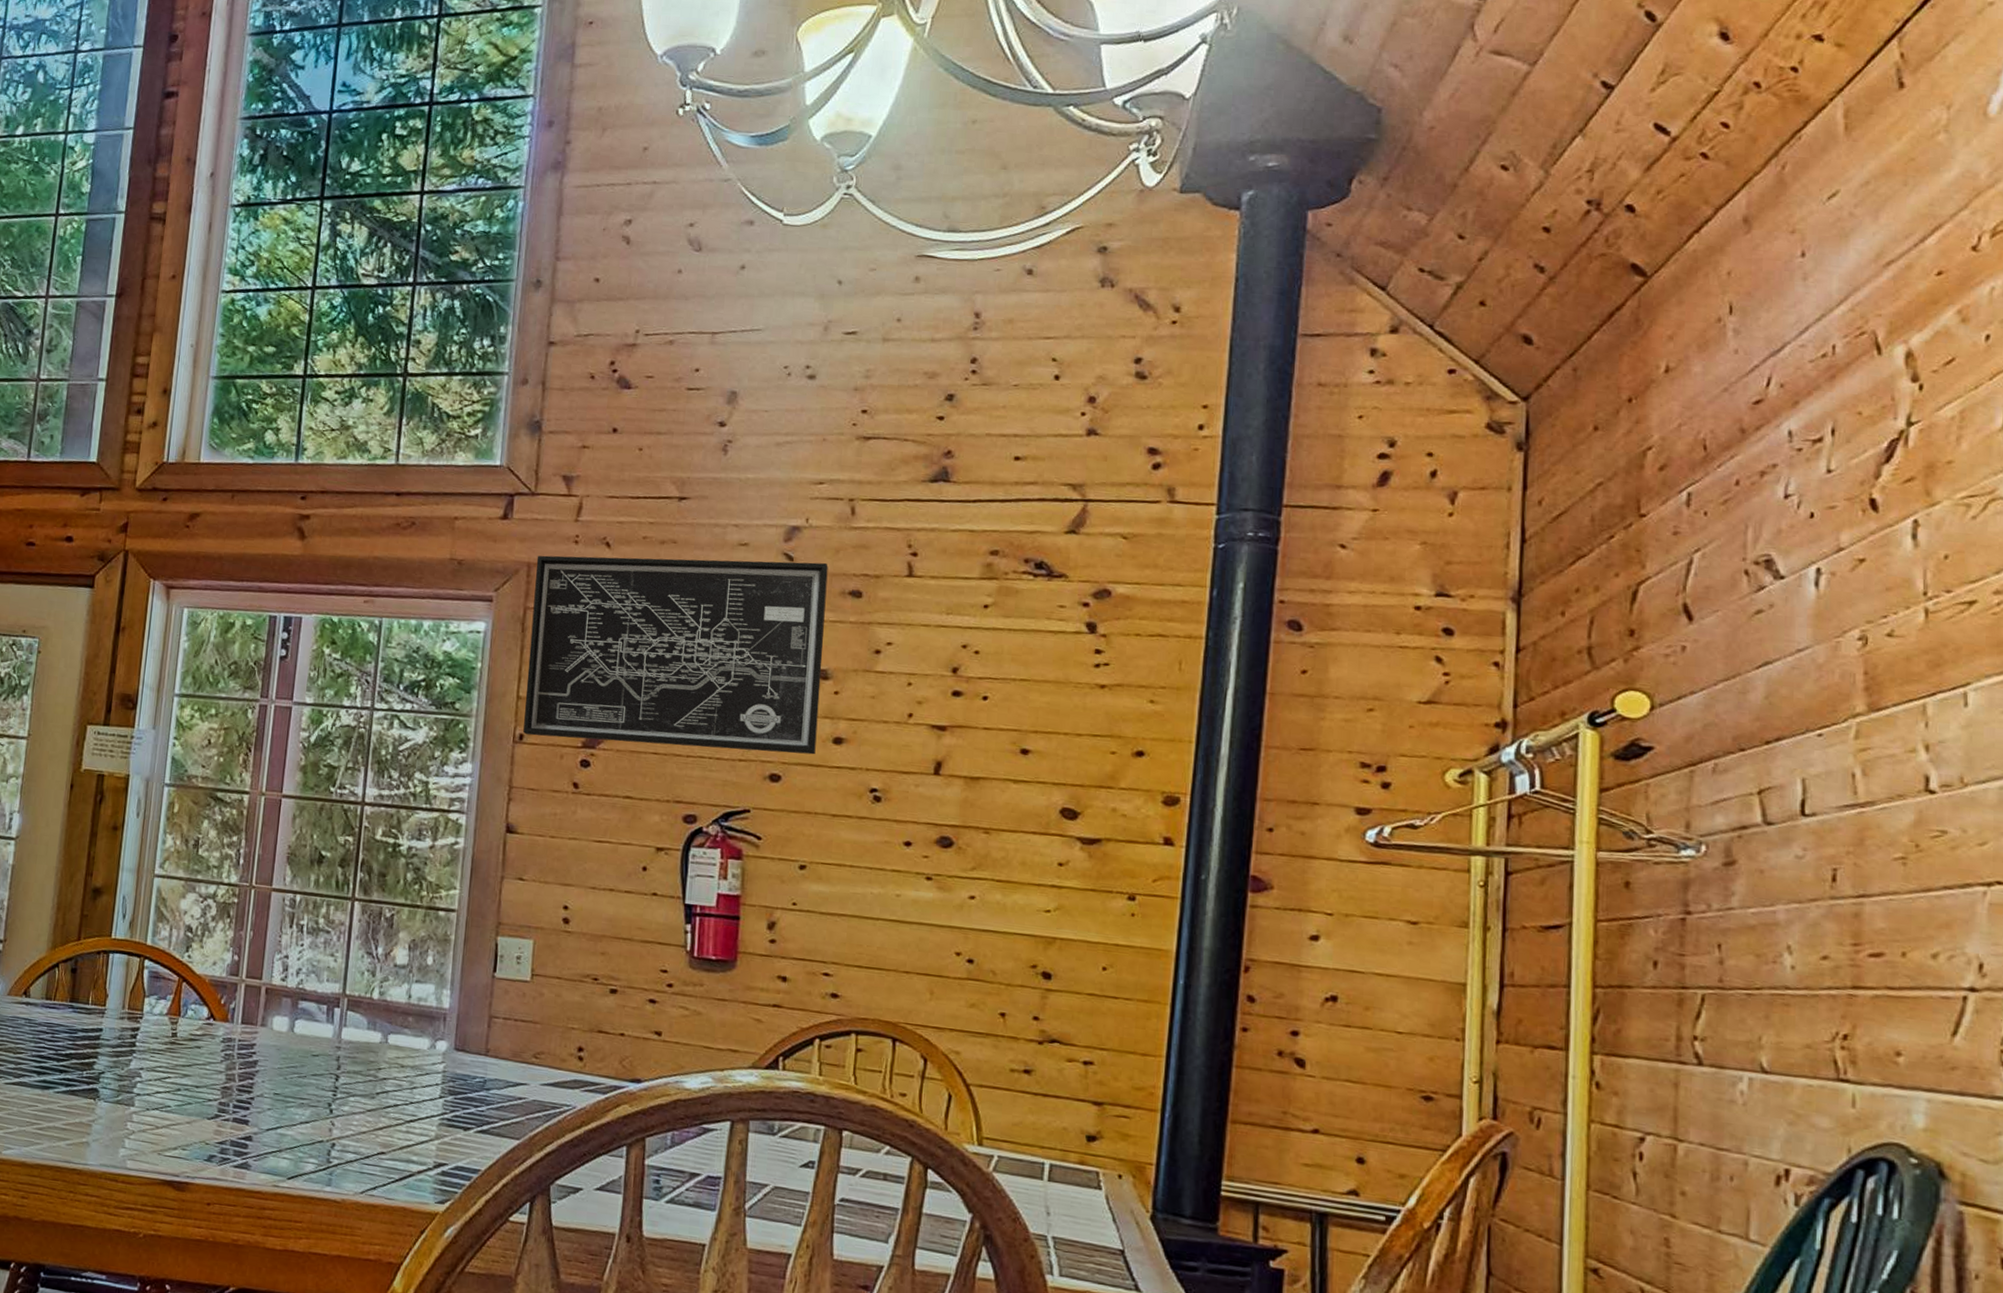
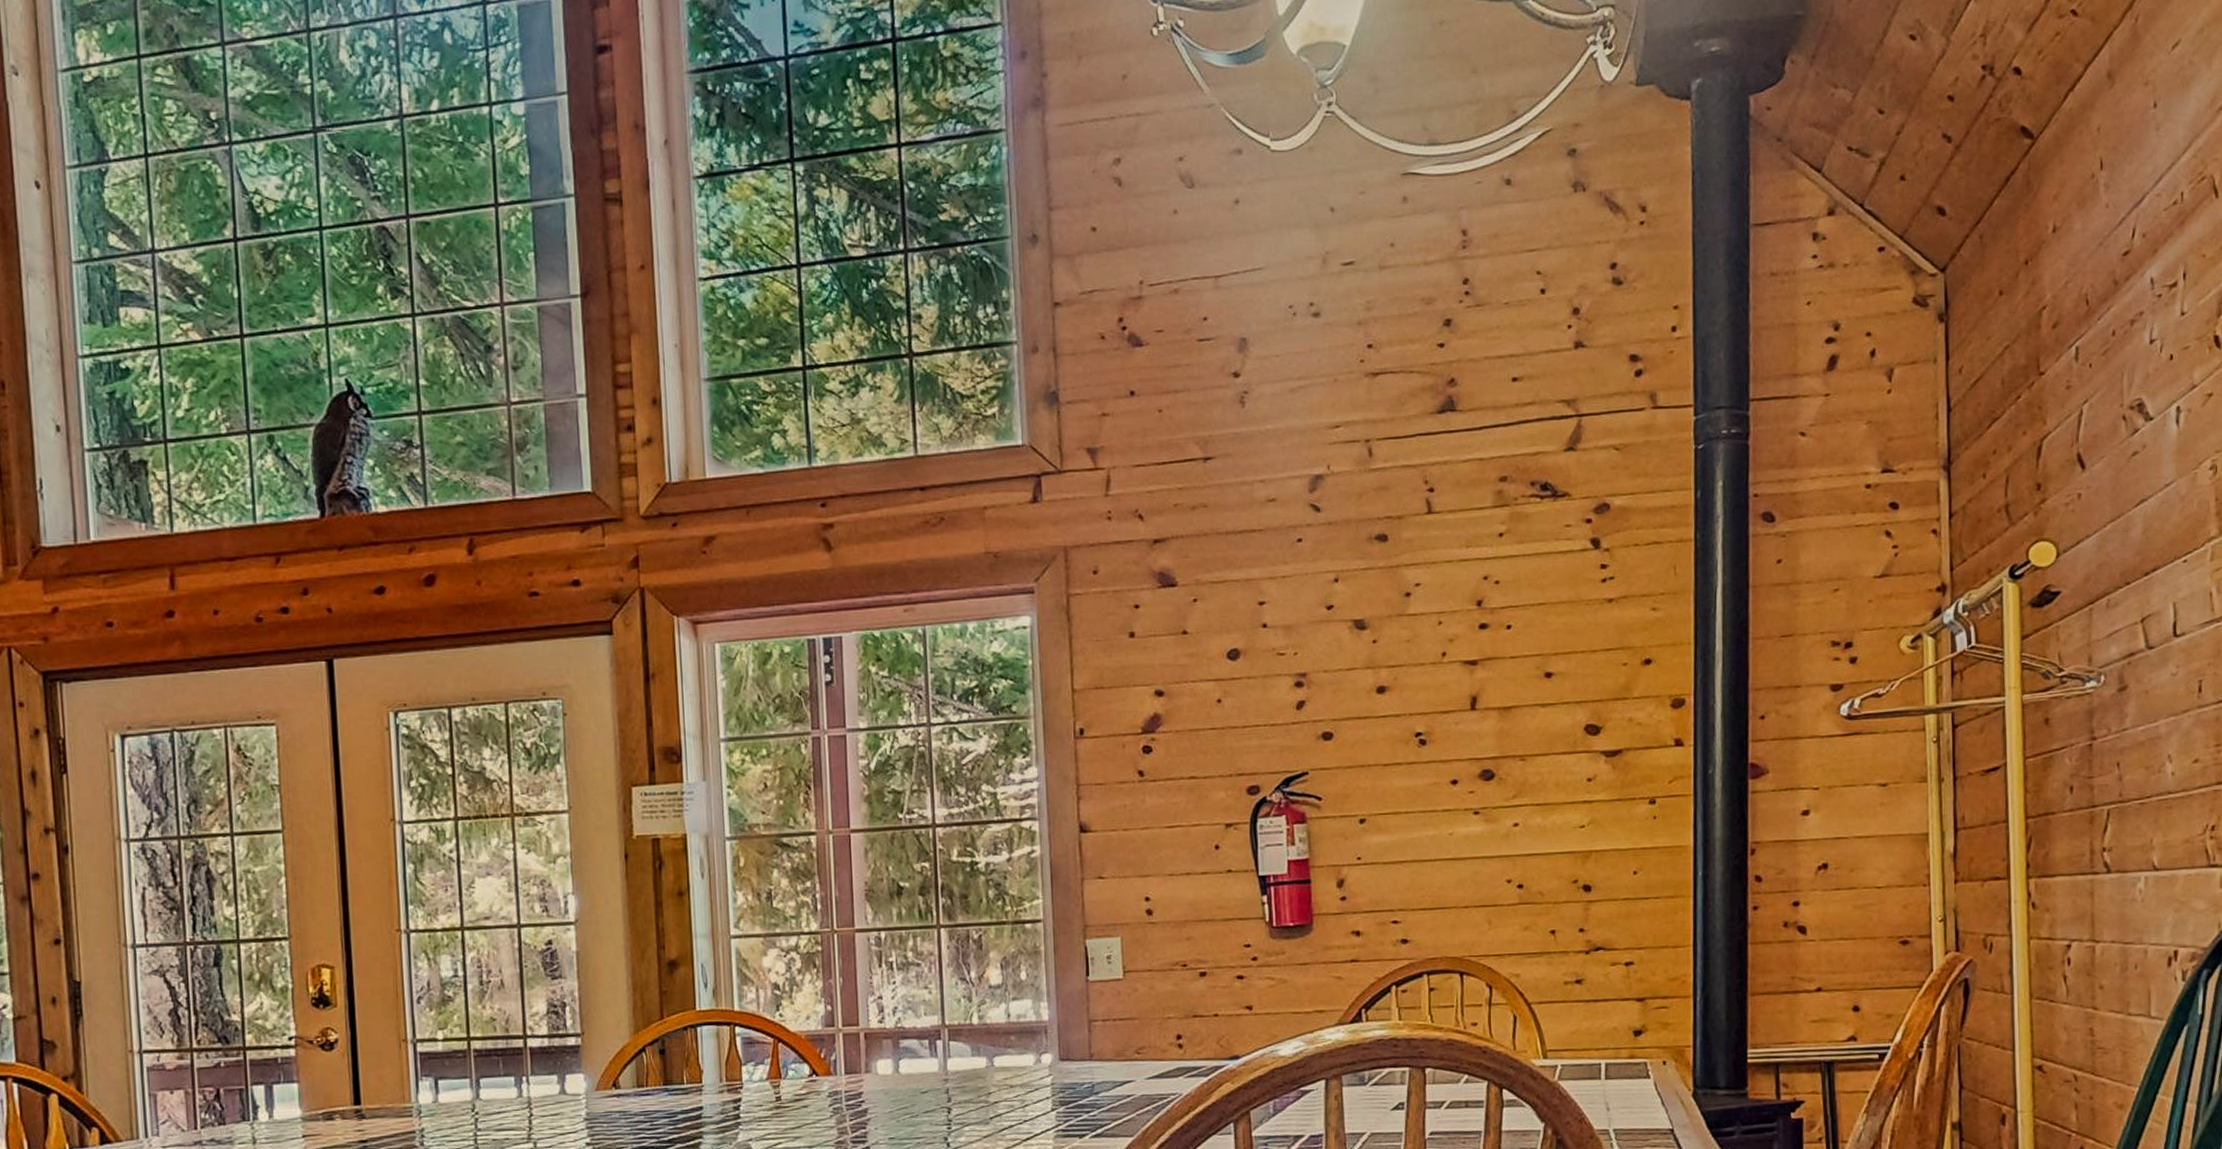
wall art: present [523,555,828,755] -> none [1072,510,1362,729]

